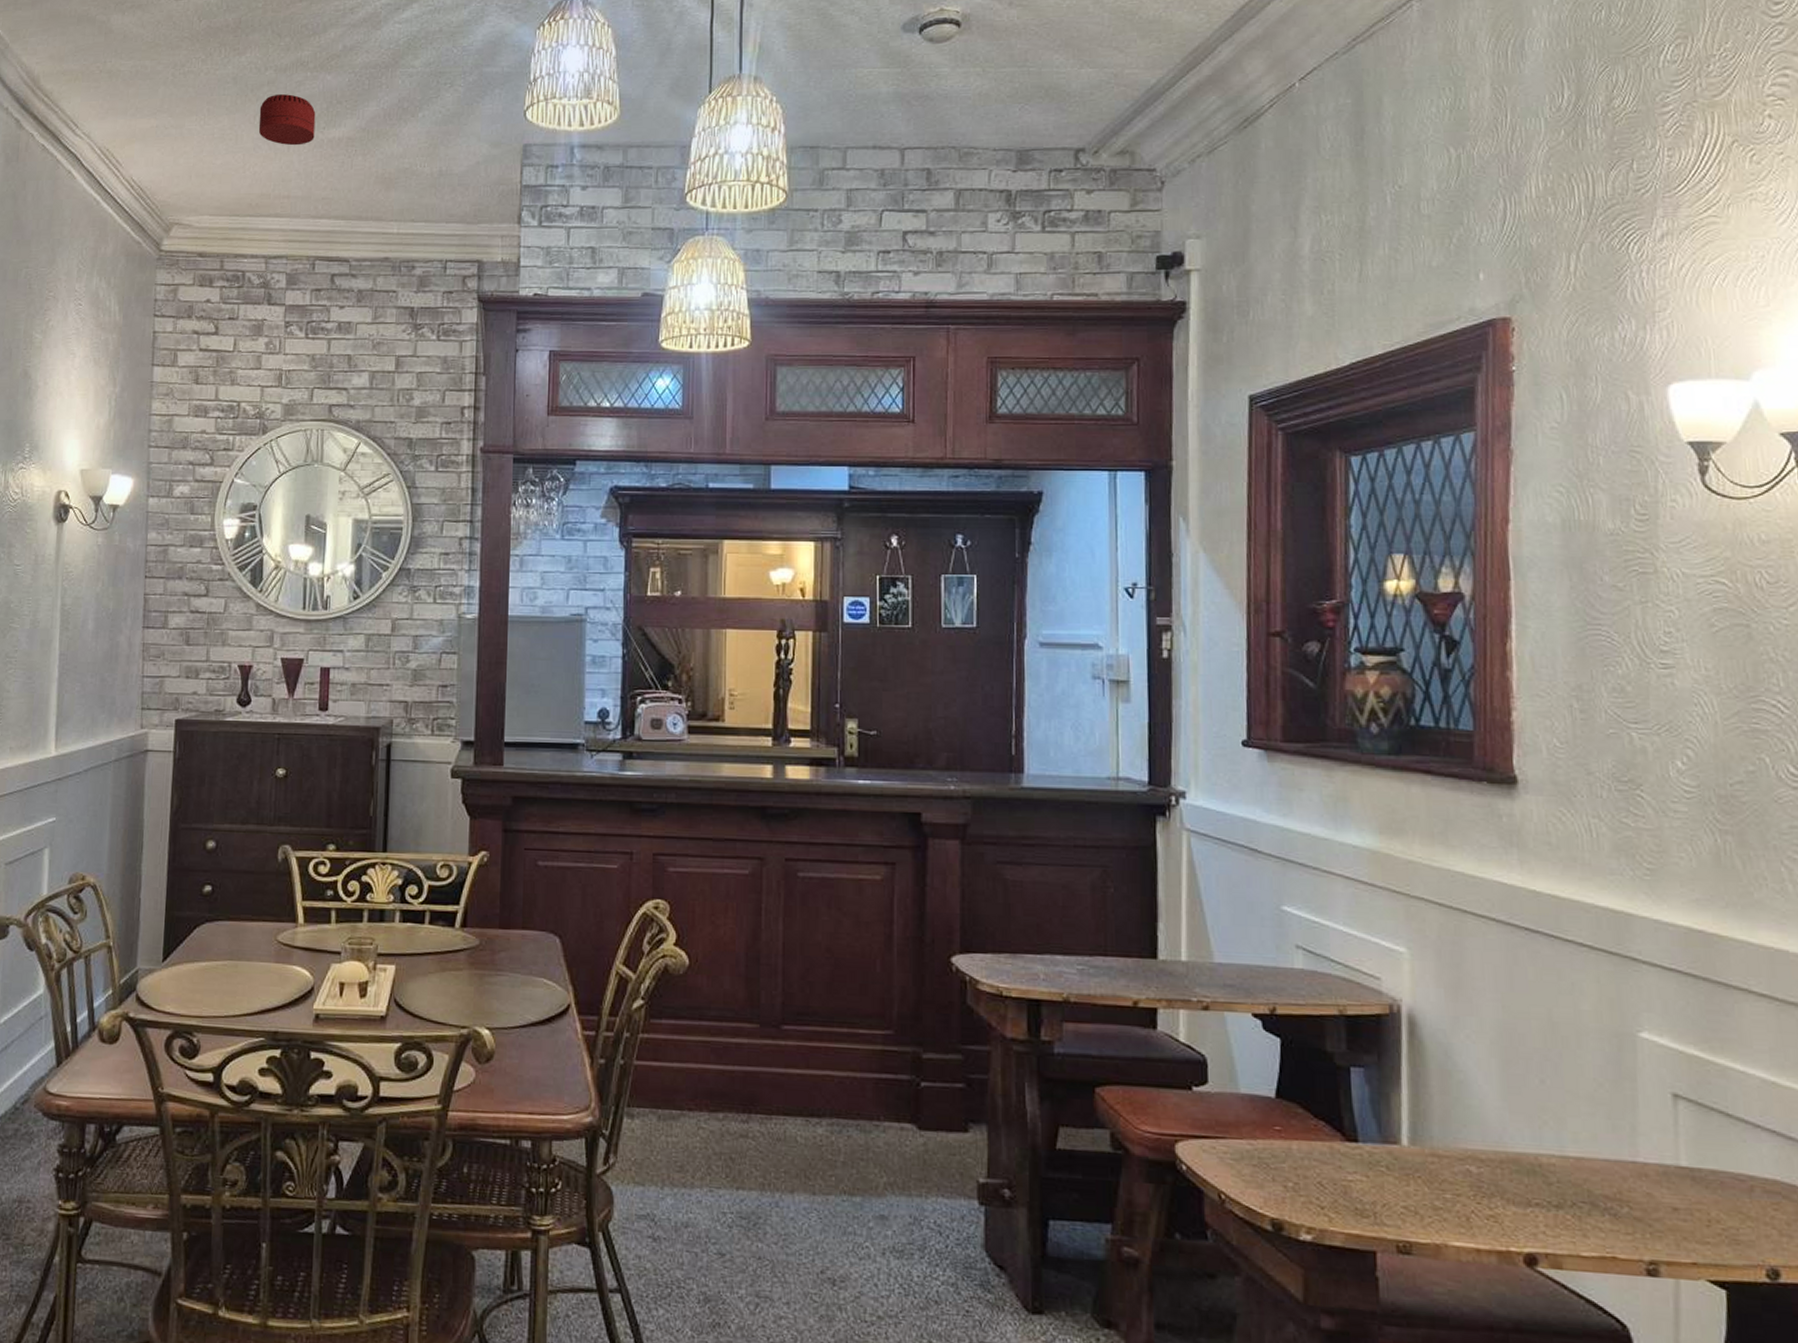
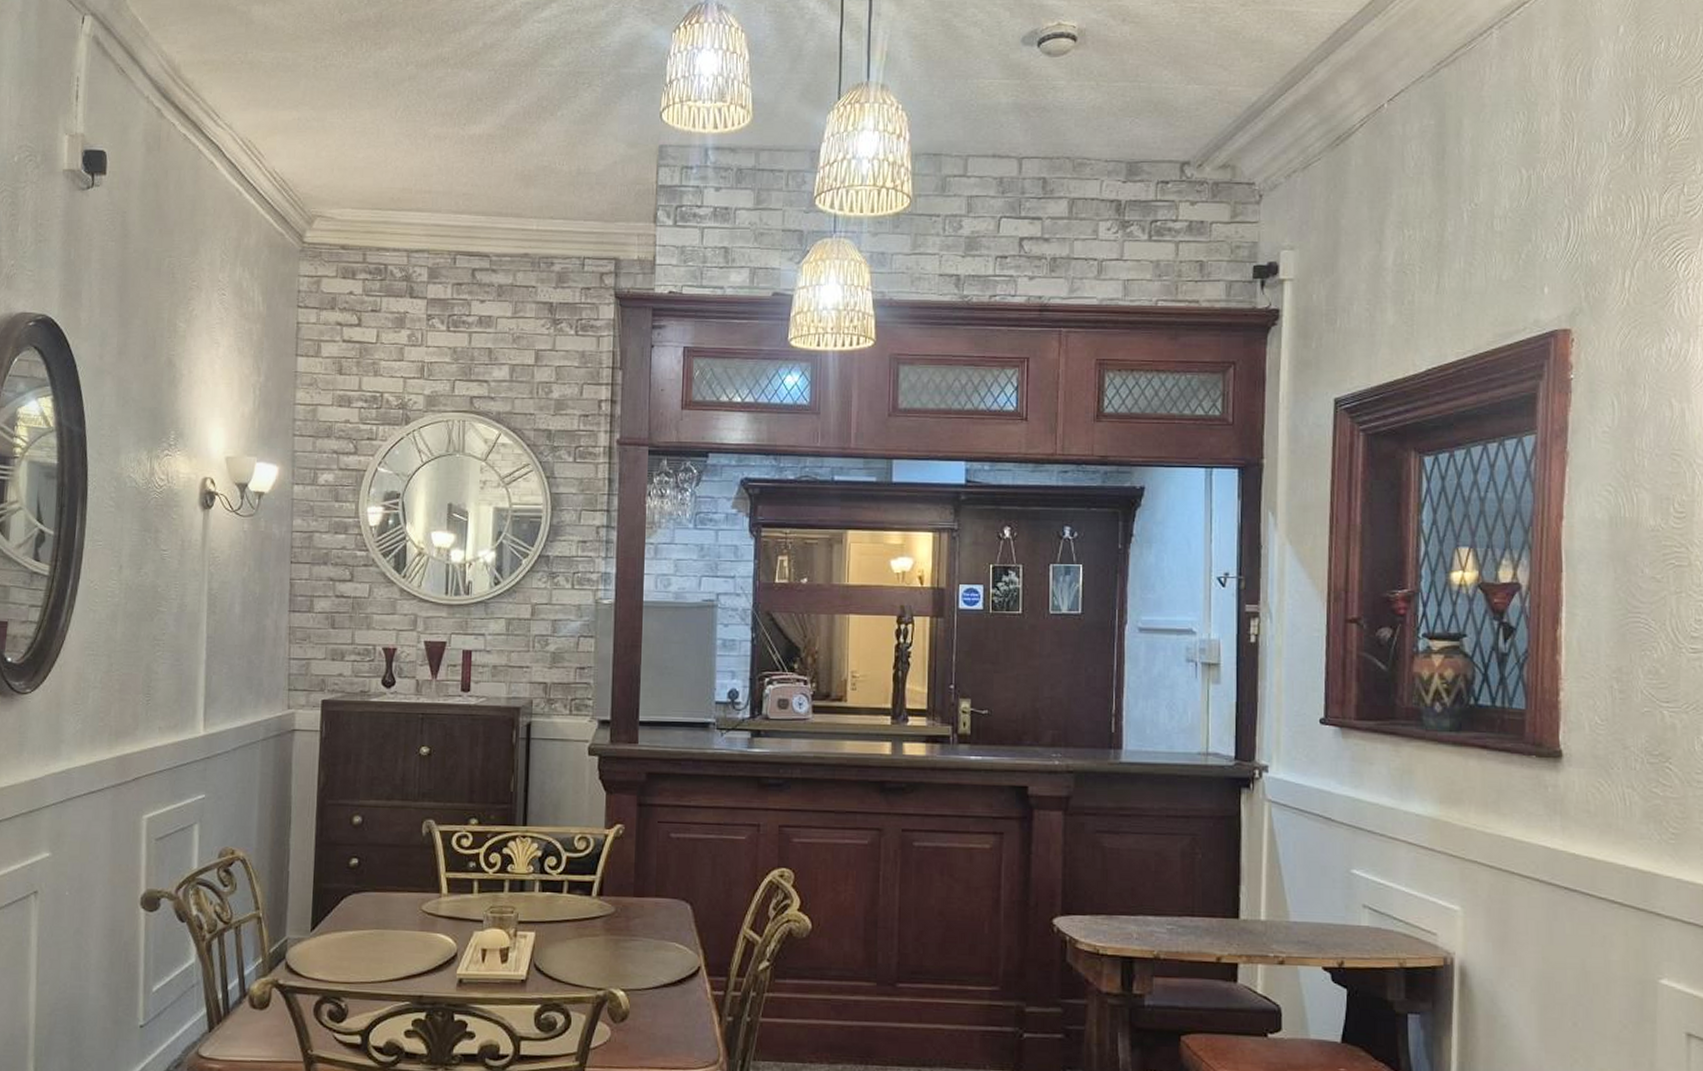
smoke detector: present [258,94,316,146] -> none [400,90,457,141]

